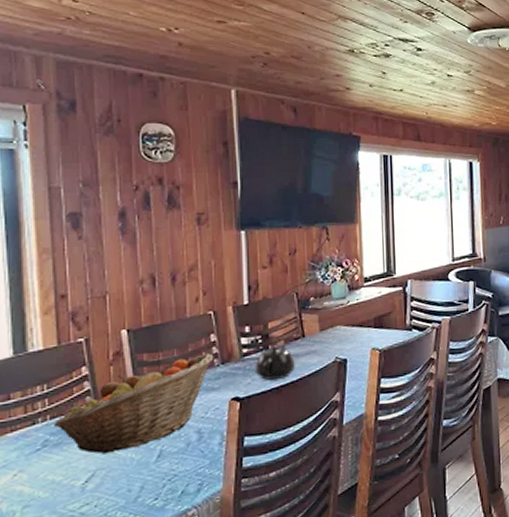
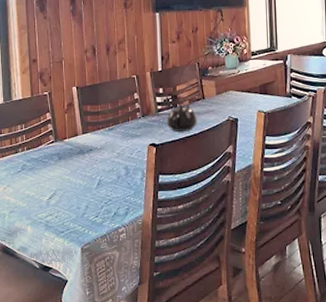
fruit basket: present [53,353,214,454] -> none [28,108,137,179]

